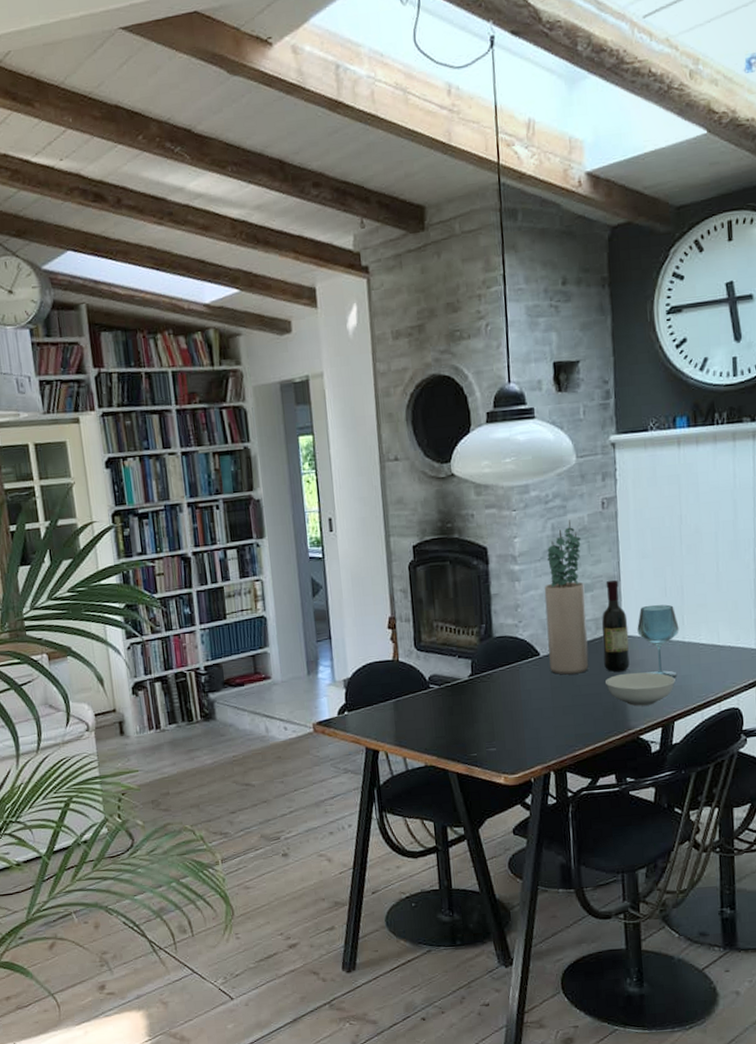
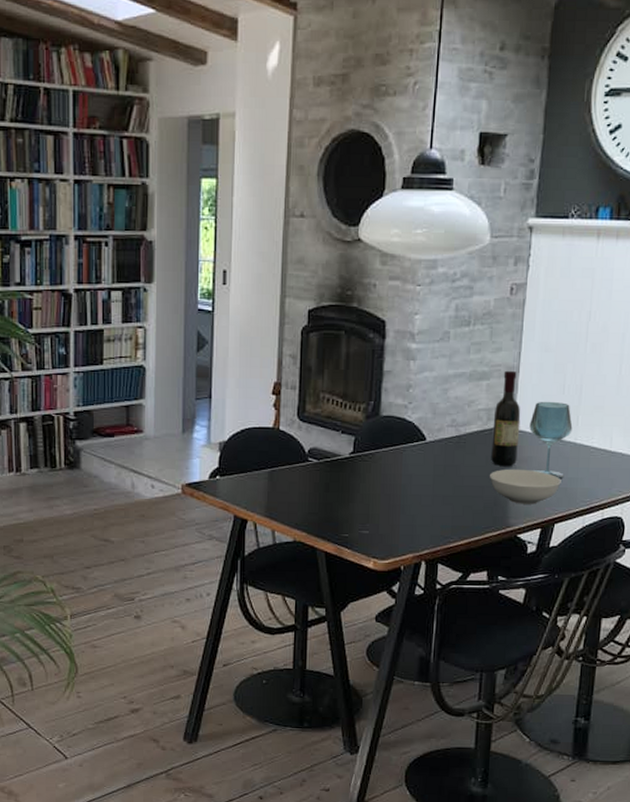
vase: present [544,520,589,675] -> none [435,302,484,464]

